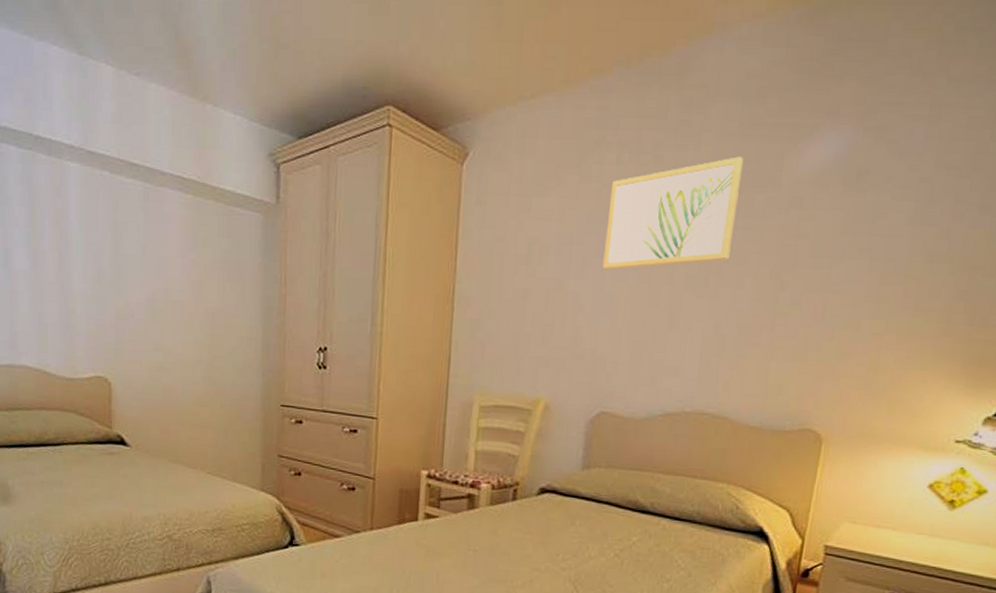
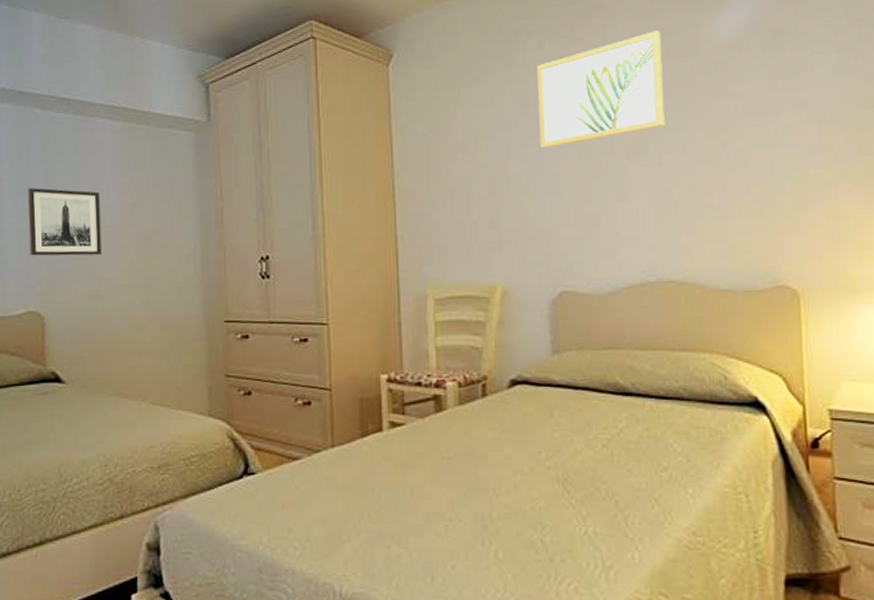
wall art: none [96,254,168,328] -> present [27,188,102,256]

